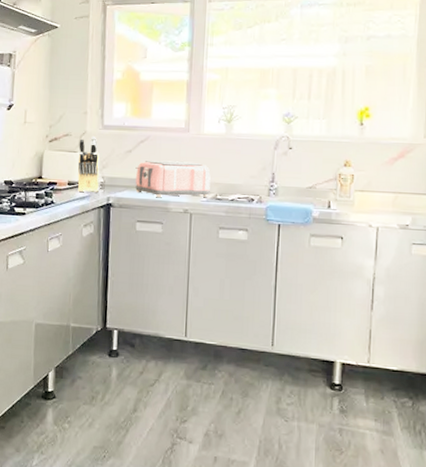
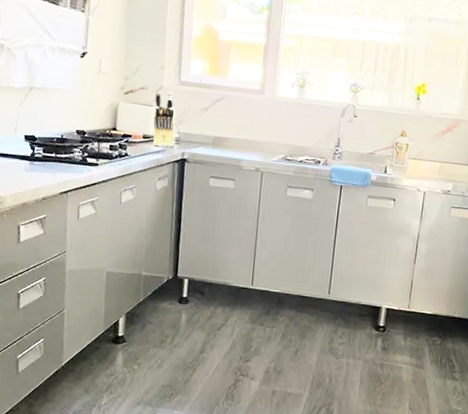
toaster: present [135,160,211,198] -> none [210,119,282,157]

